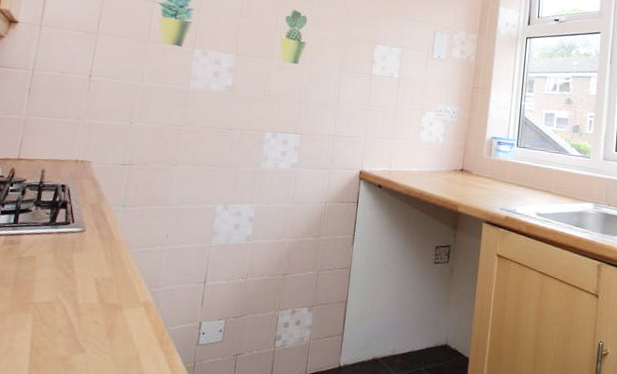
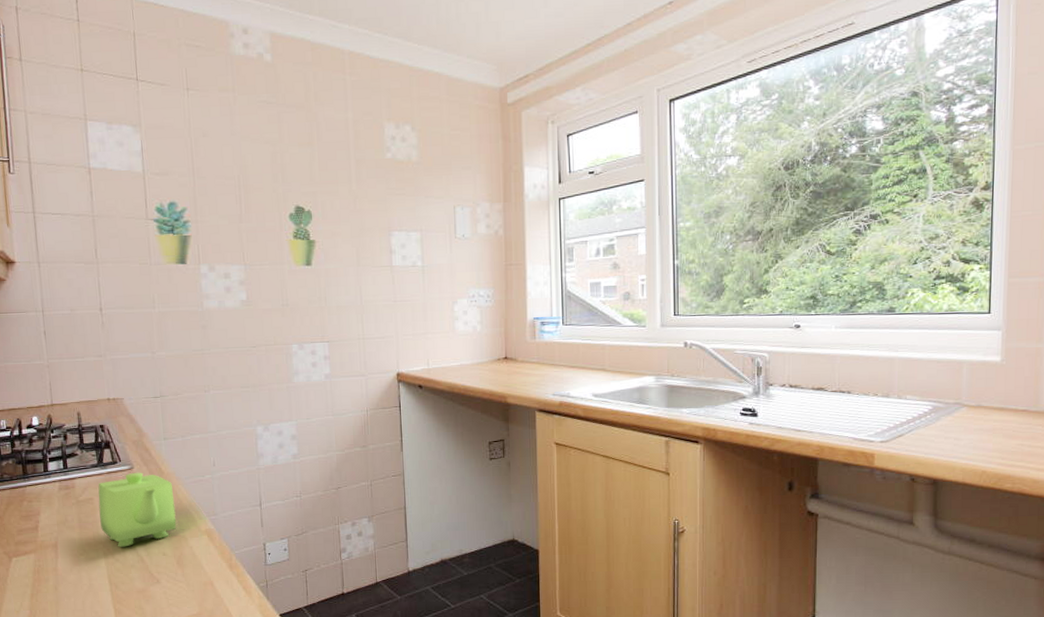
teapot: none [36,235,121,311] -> present [98,472,177,547]

